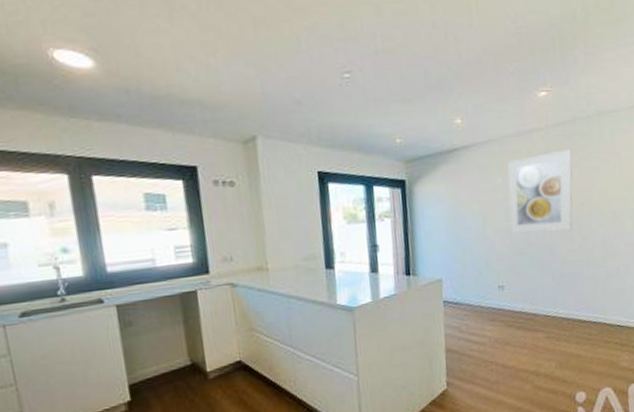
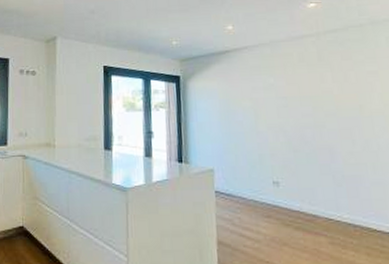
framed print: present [507,149,573,234] -> none [278,54,352,133]

